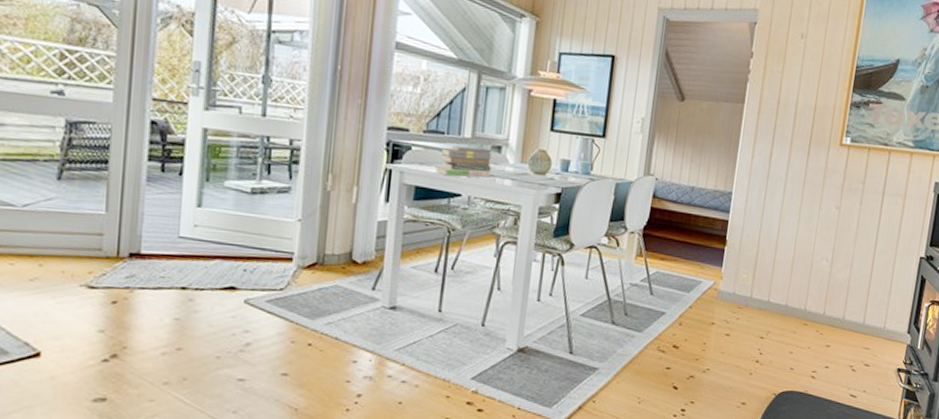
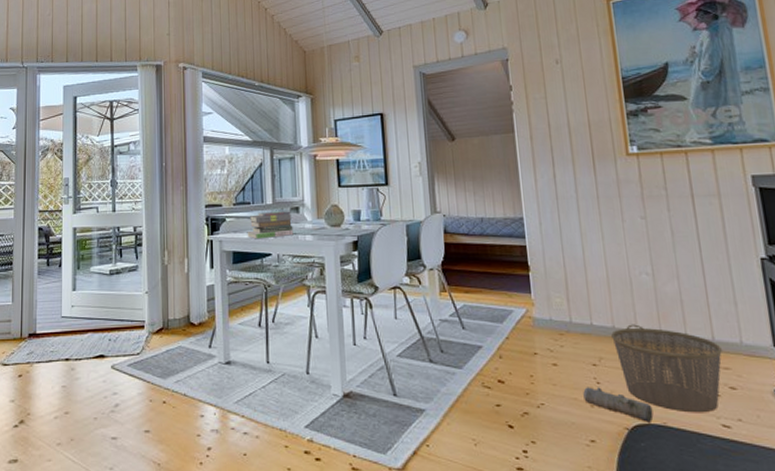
decorative log: none [745,357,800,390] -> present [583,387,654,422]
basket: none [782,304,868,384] -> present [611,324,722,413]

